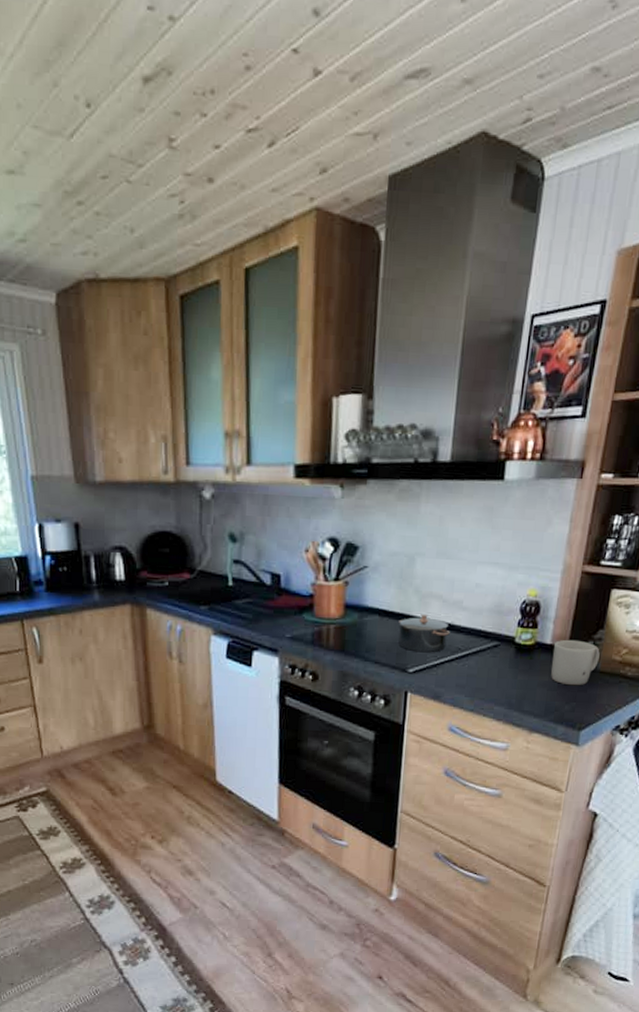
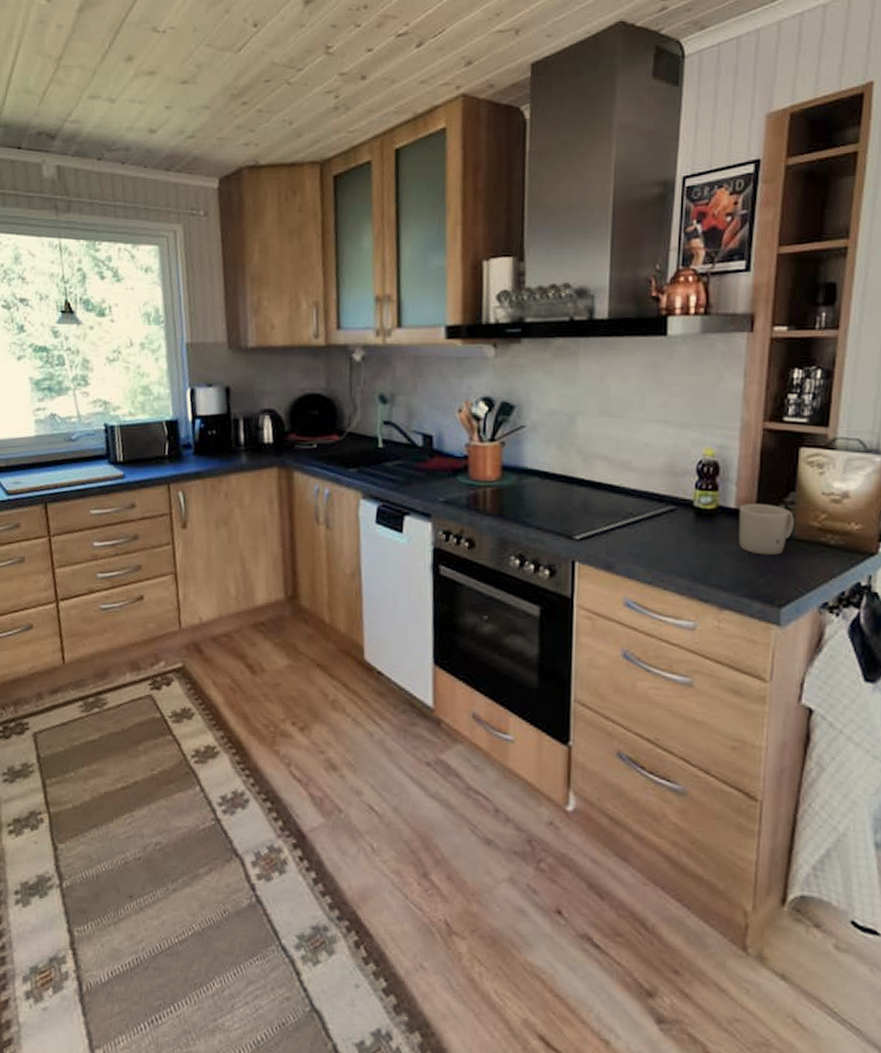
cooking pot: present [398,613,450,653] -> none [561,475,619,518]

